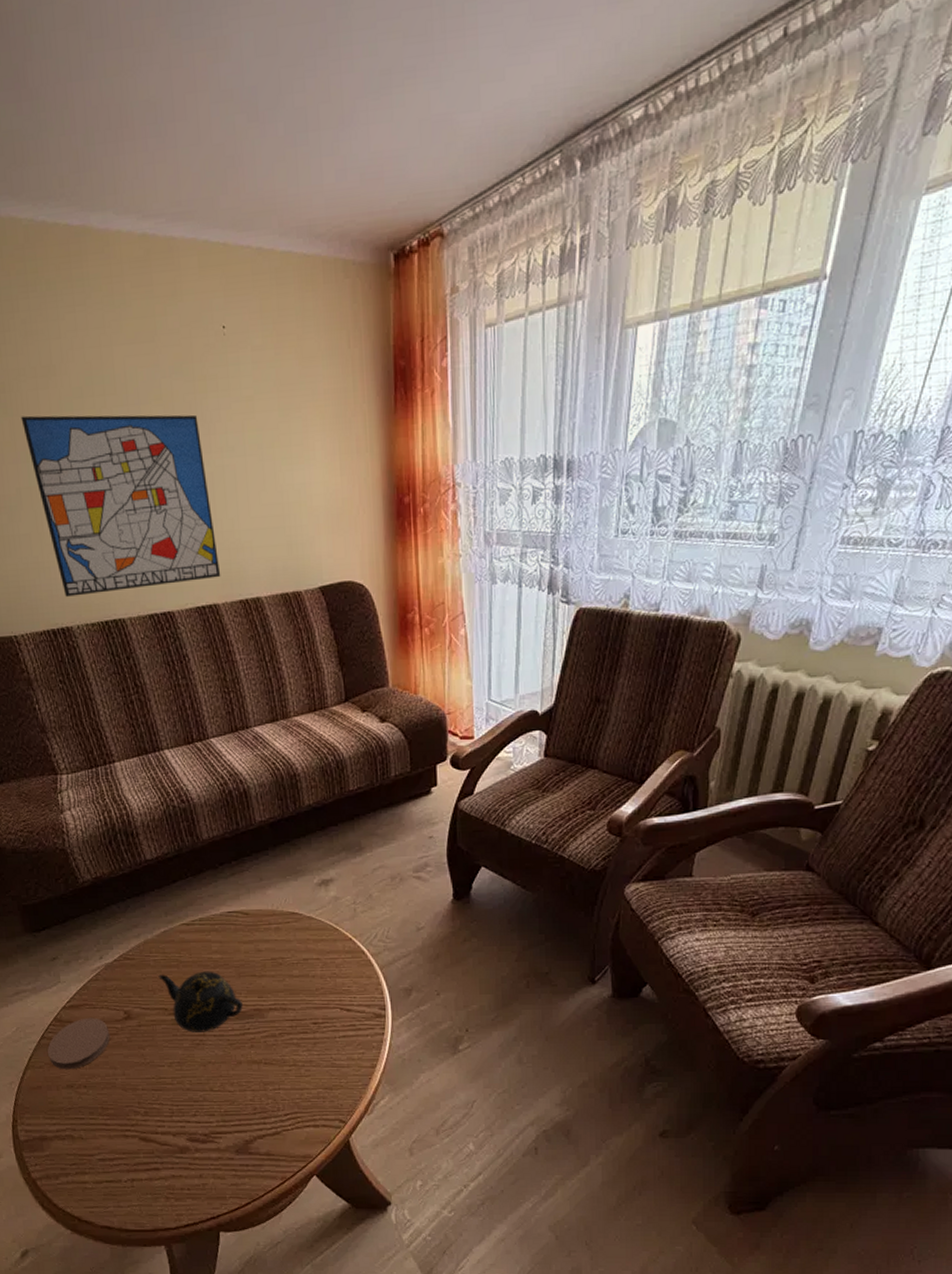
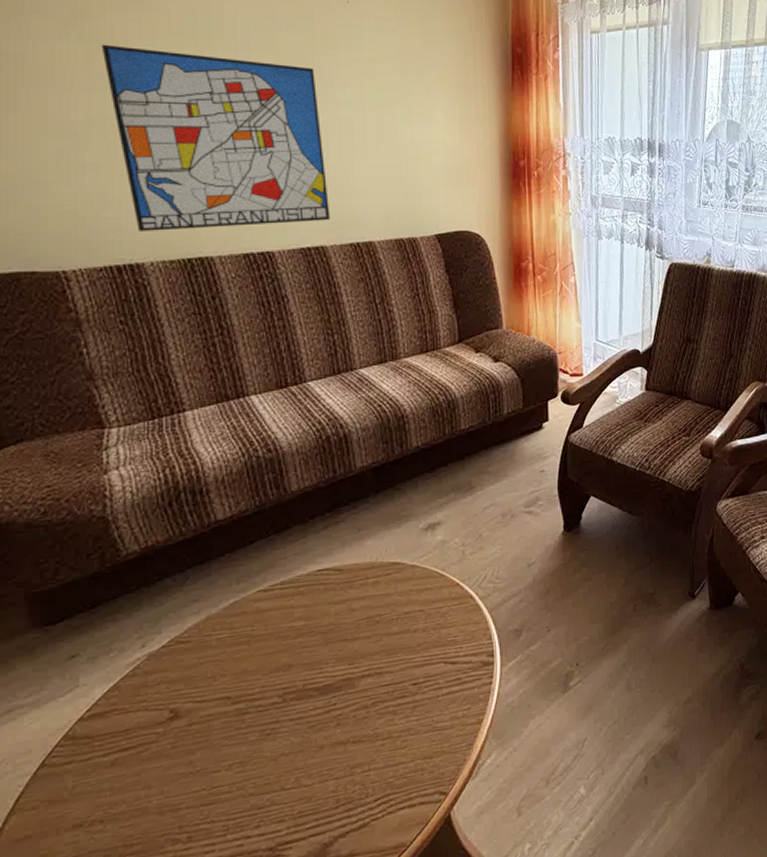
coaster: present [48,1017,110,1070] -> none [48,725,146,805]
teapot: present [158,971,243,1032] -> none [221,642,329,722]

